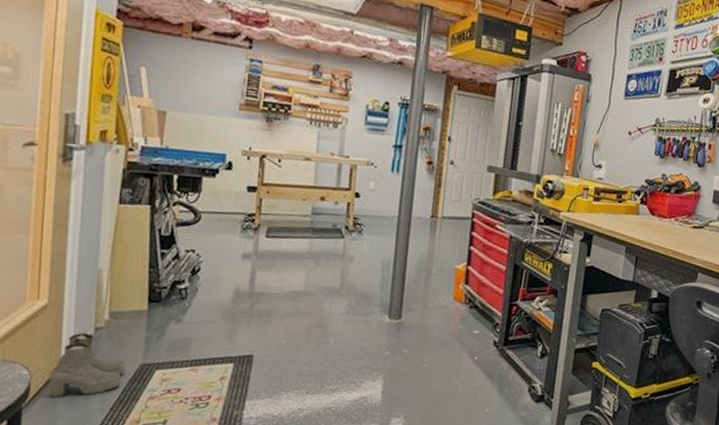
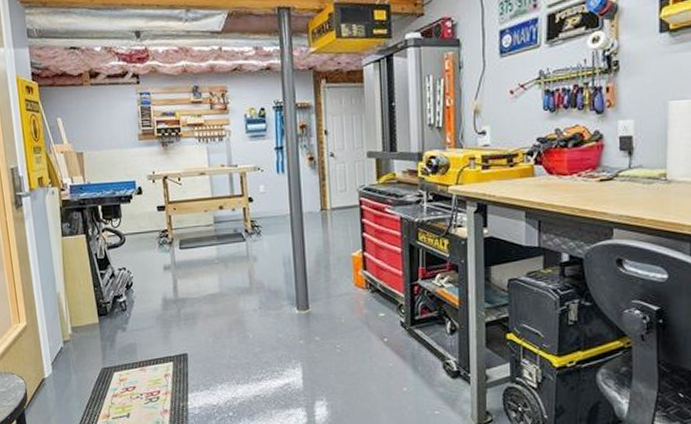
boots: present [49,332,126,398] -> none [38,345,91,400]

